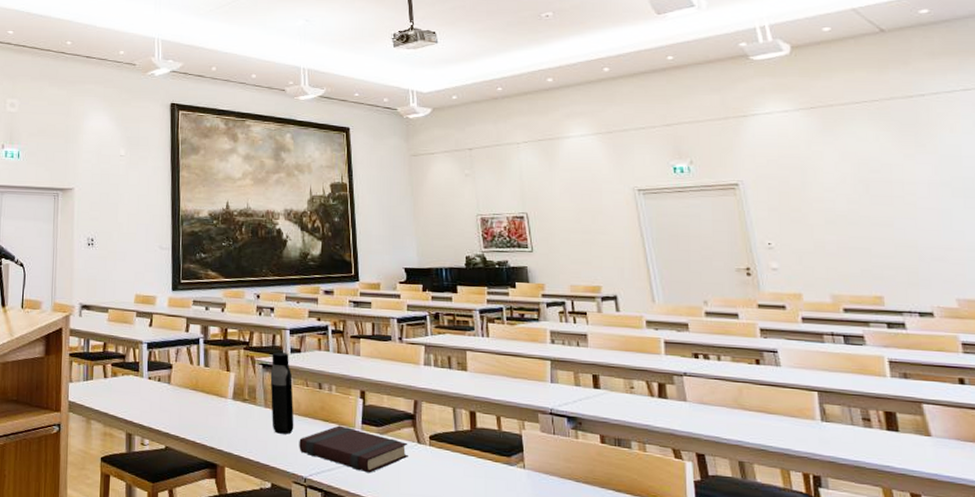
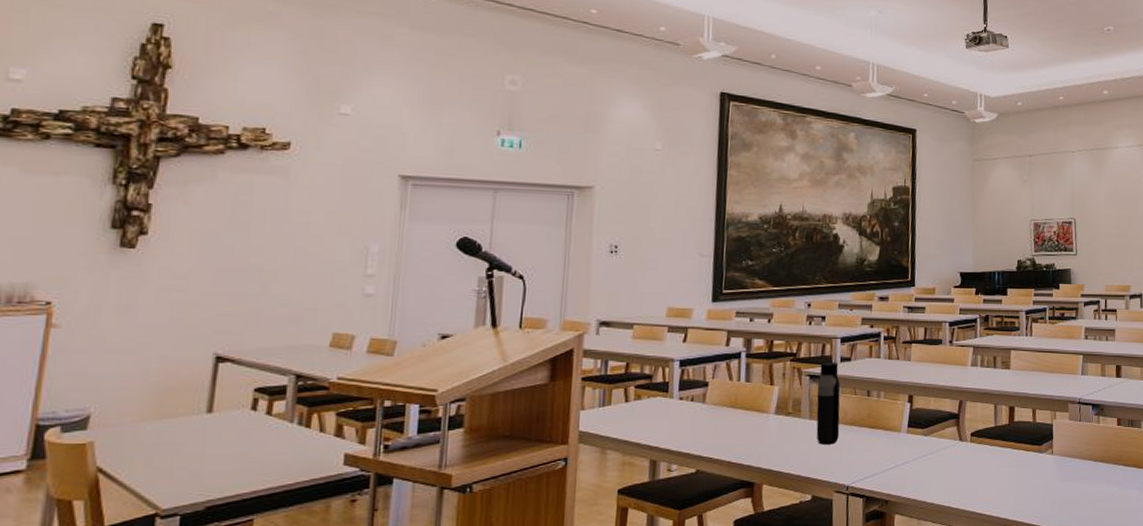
book: present [299,425,409,473] -> none [843,431,951,474]

